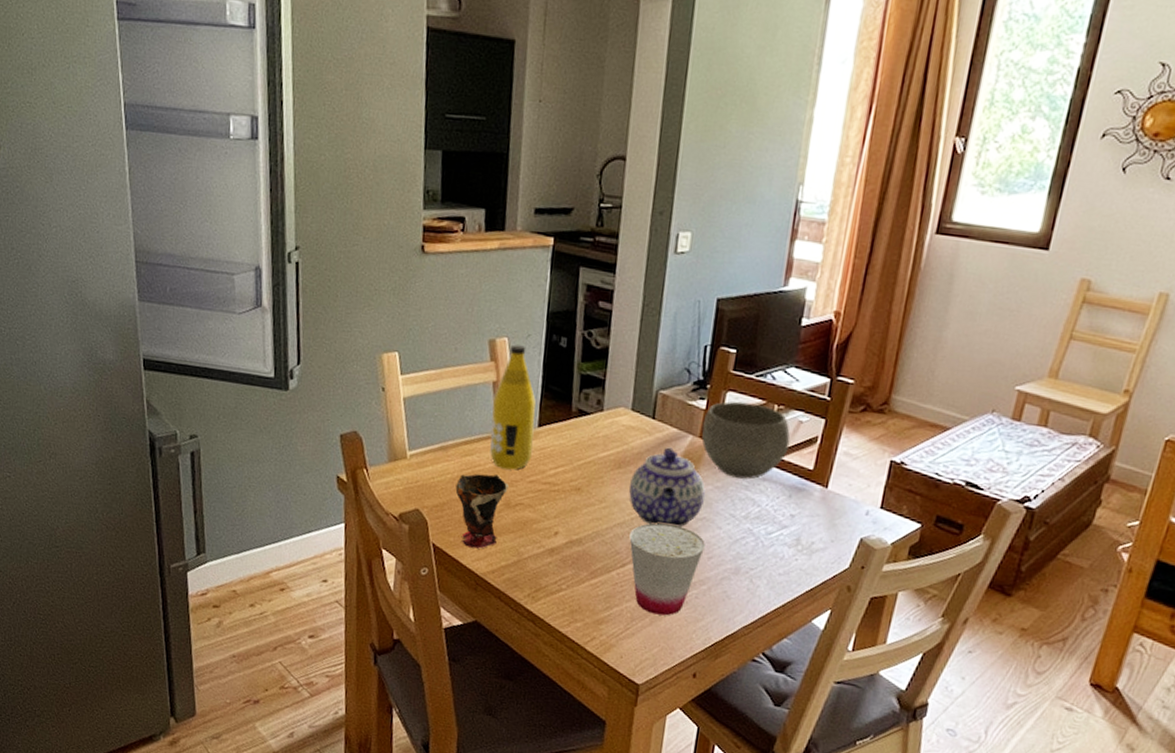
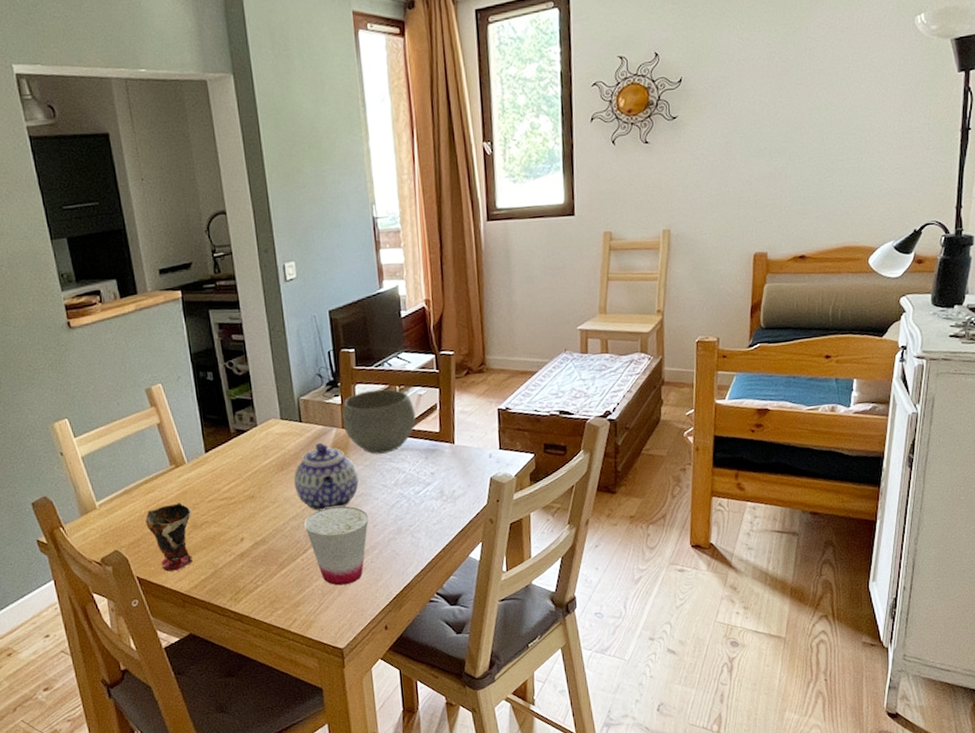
bottle: present [490,345,536,470] -> none [160,387,206,496]

